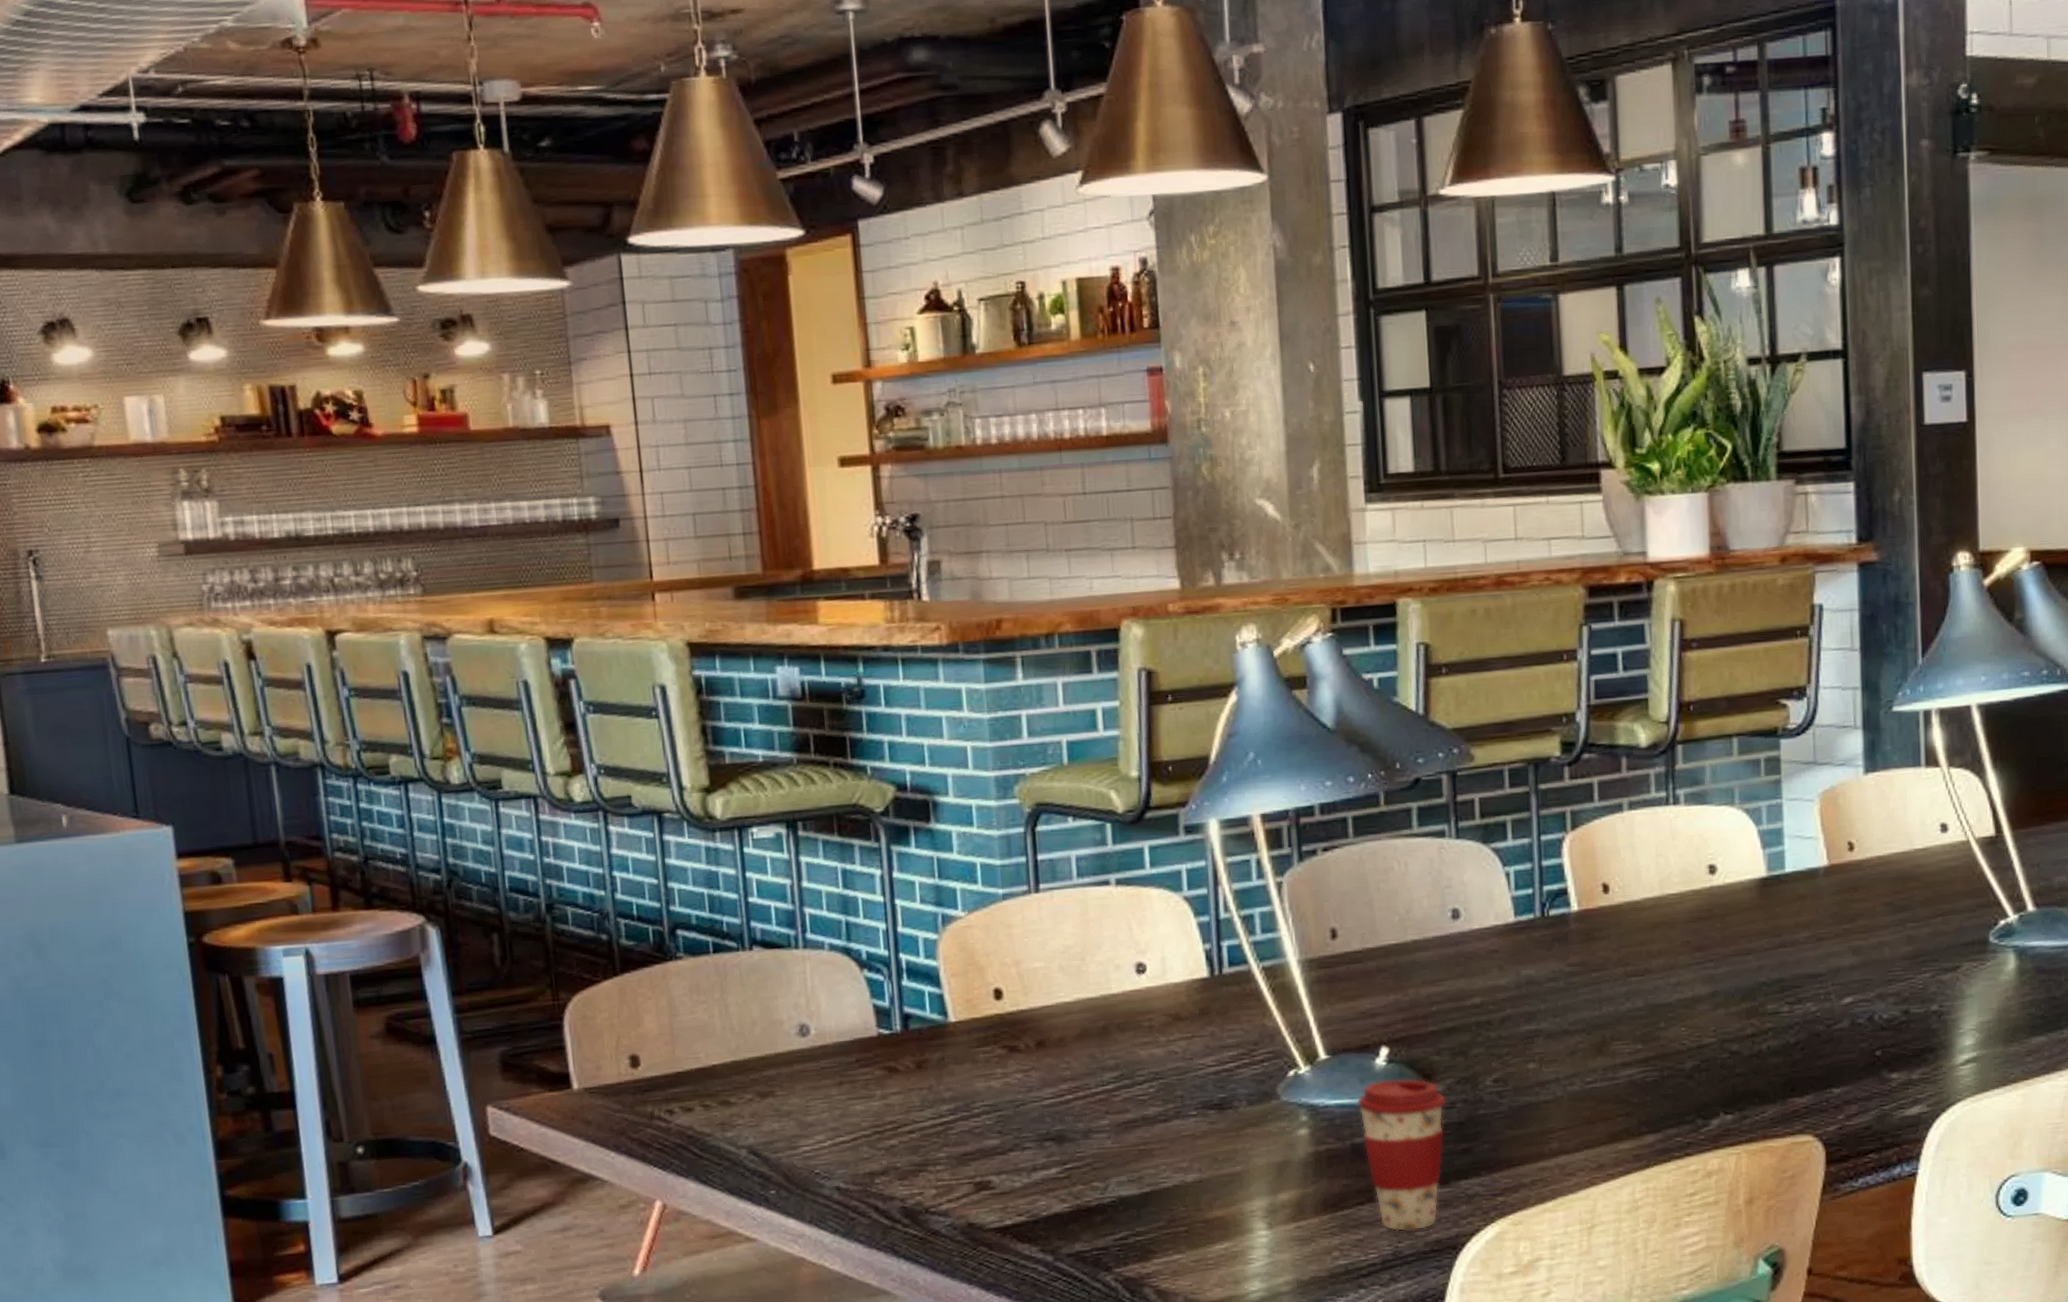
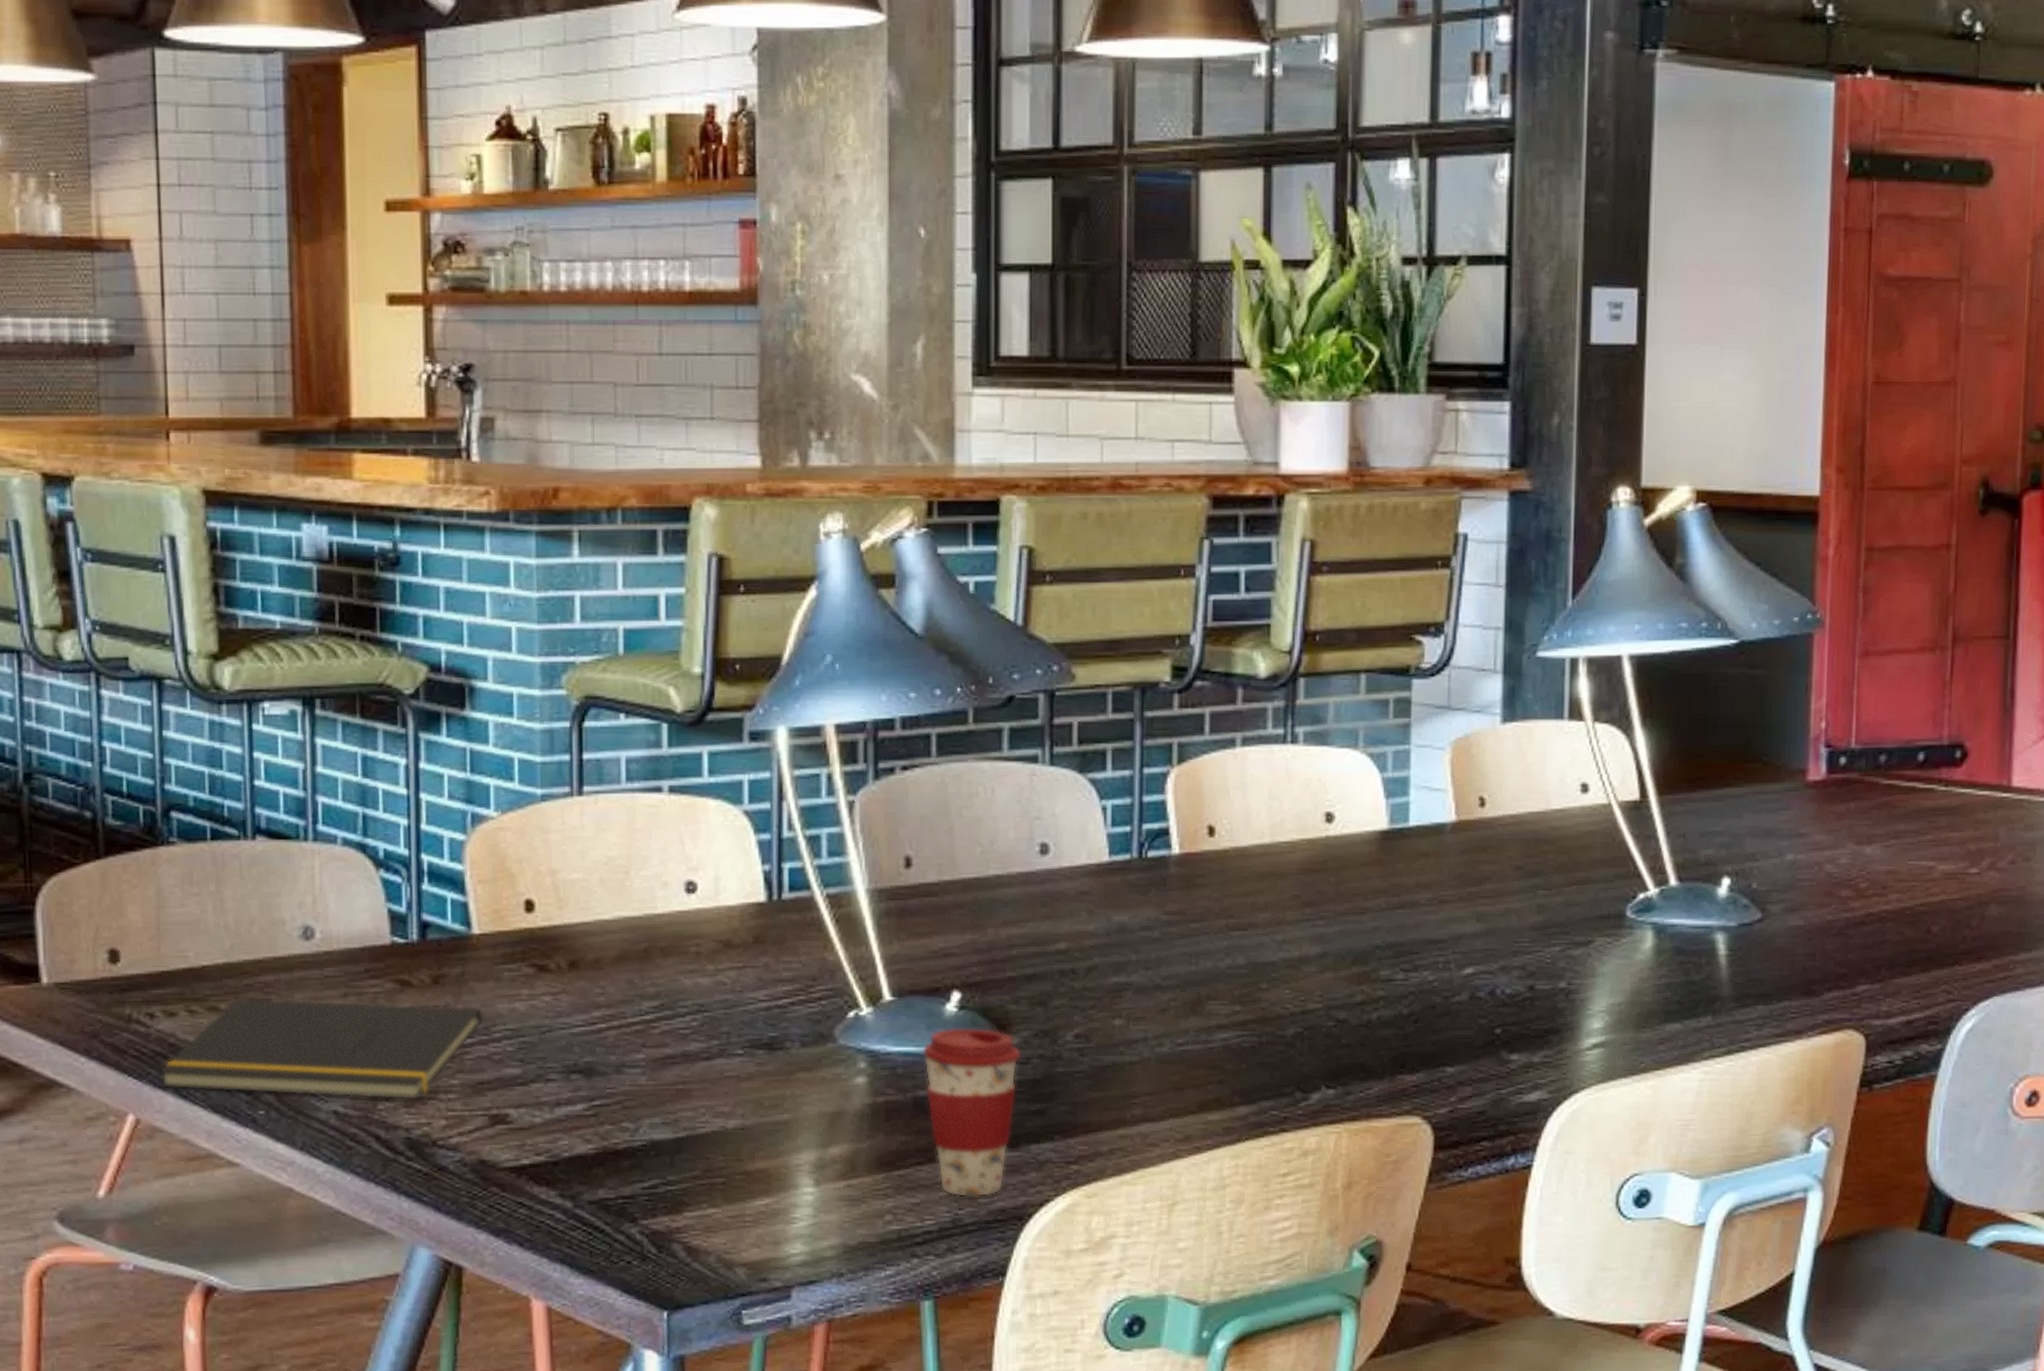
notepad: none [680,1087,964,1176] -> present [159,997,483,1101]

